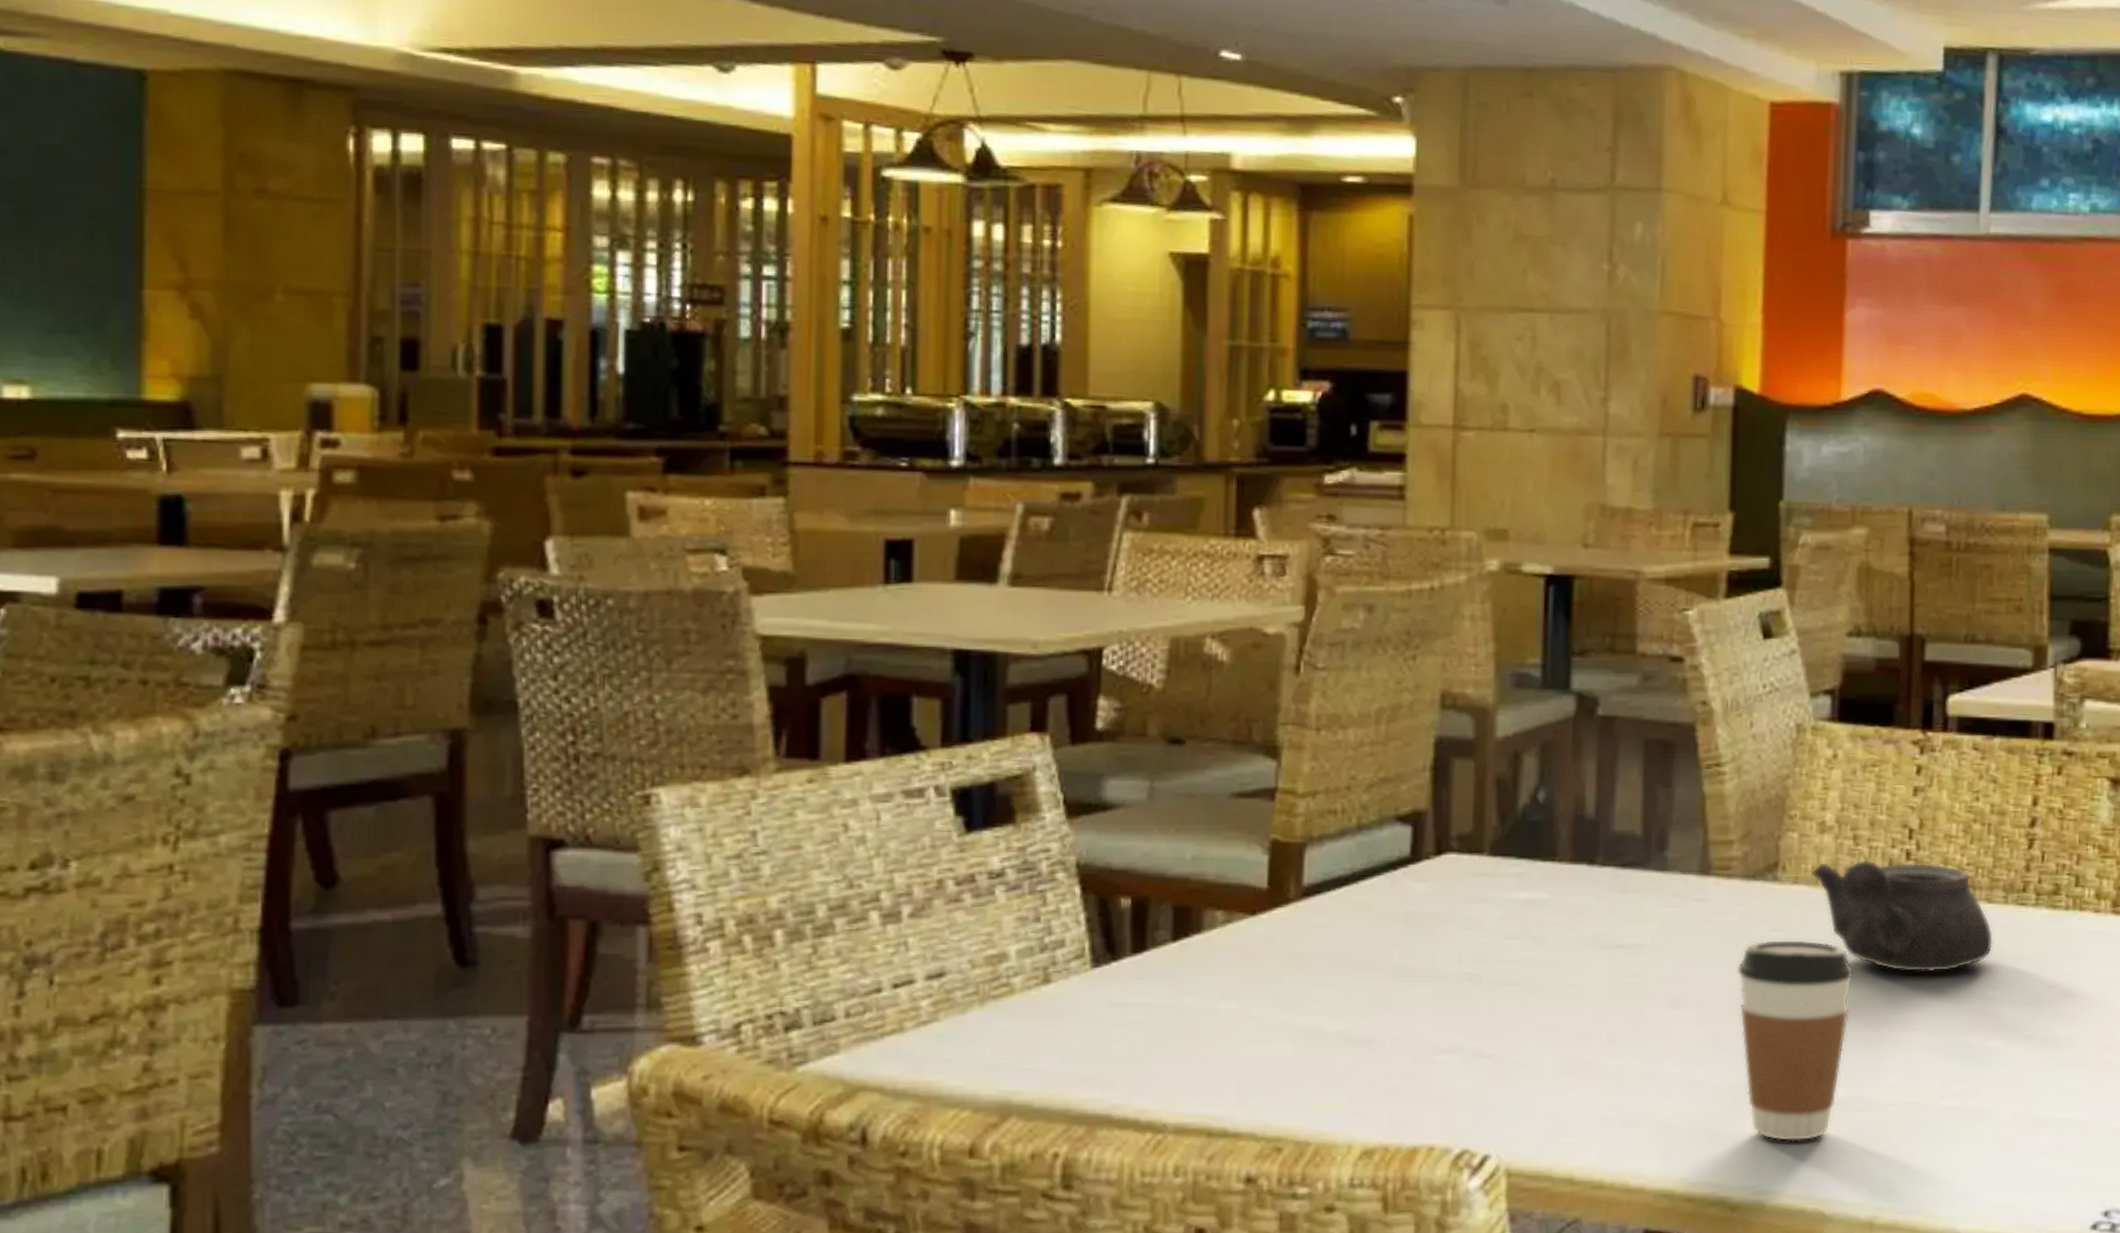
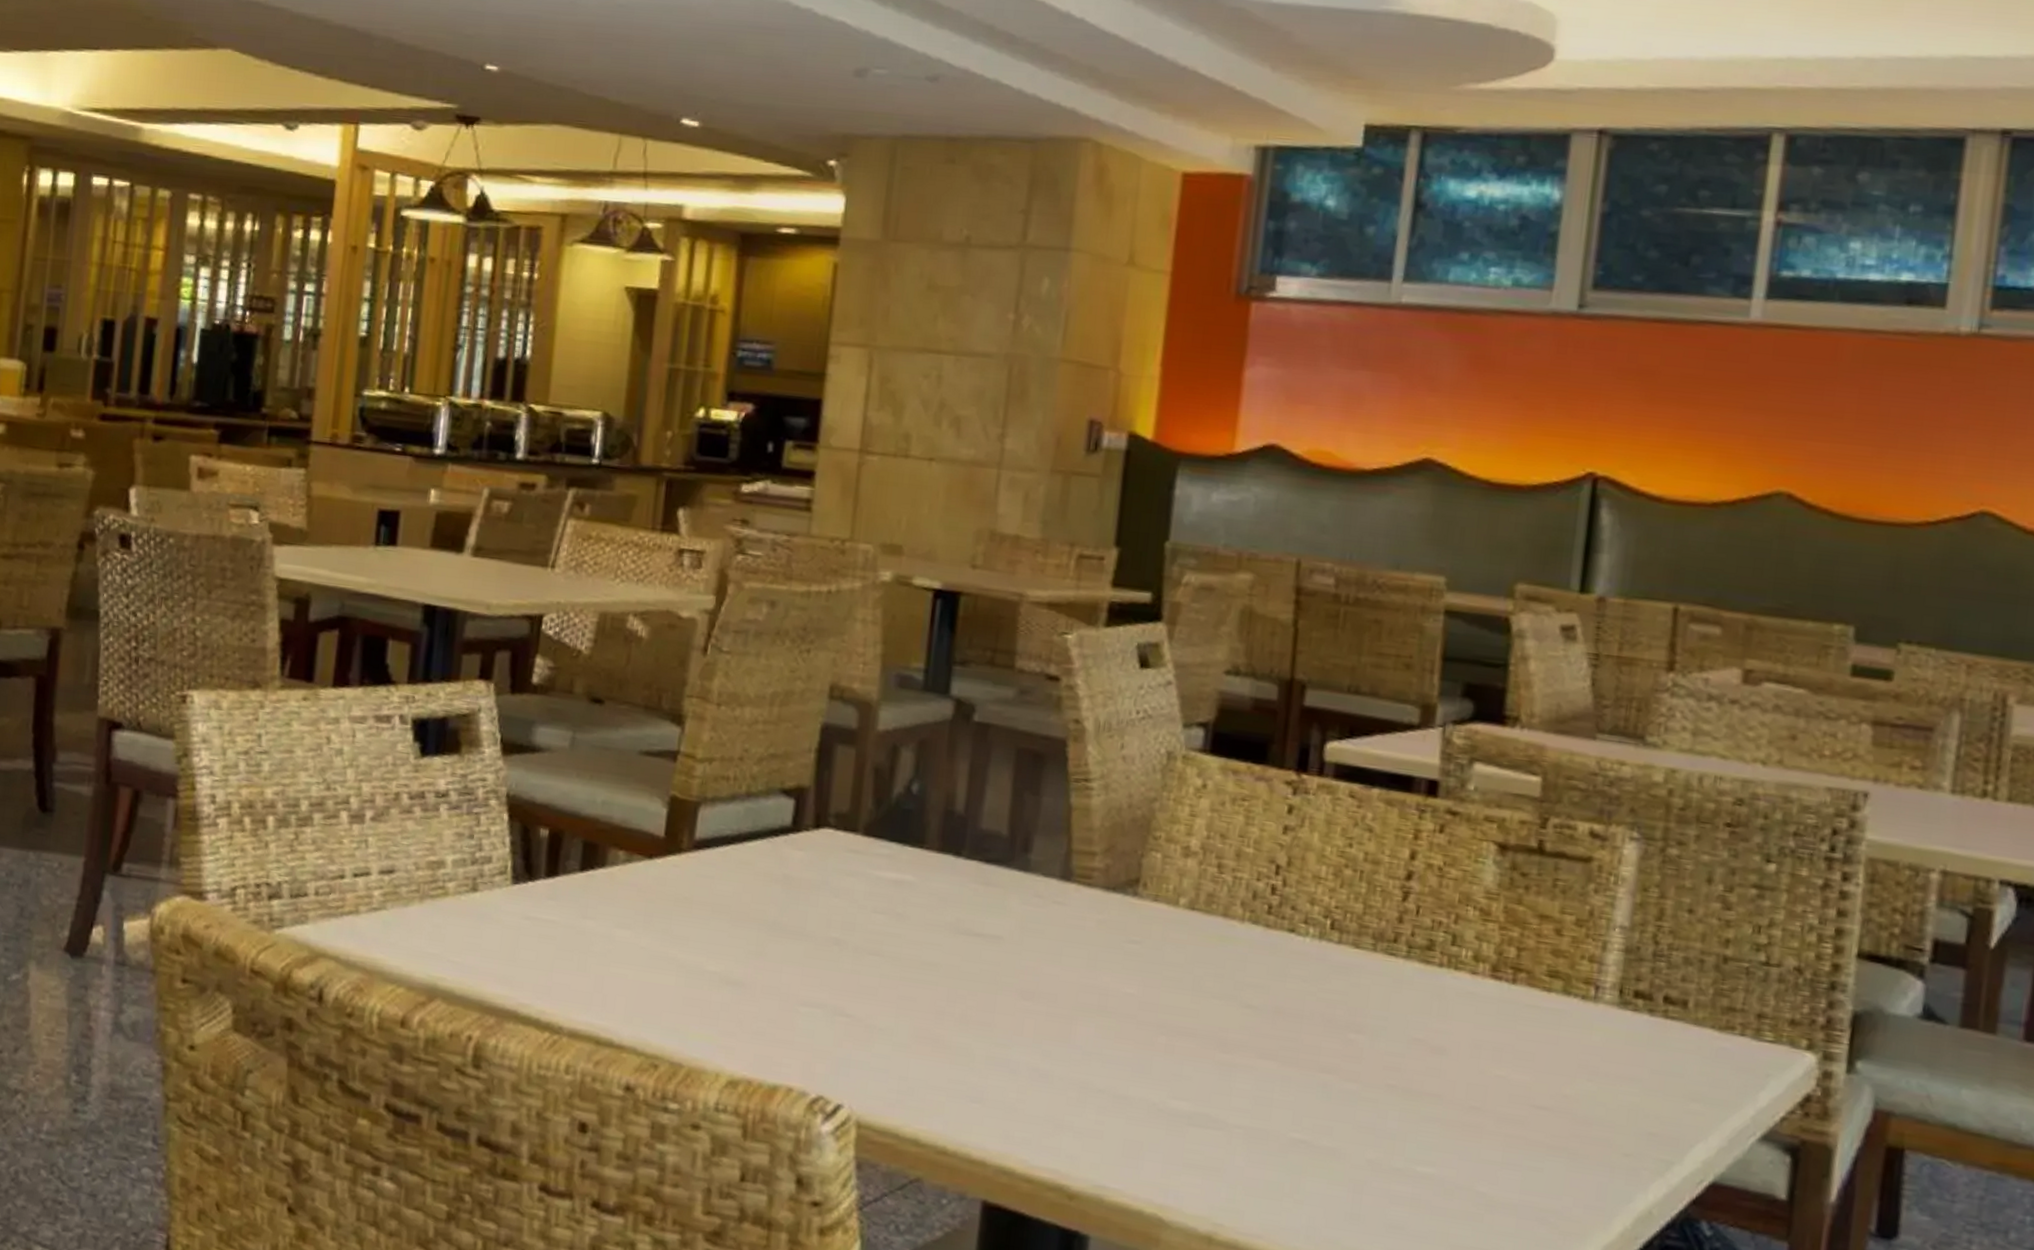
coffee cup: present [1736,939,1854,1142] -> none [1090,949,1210,1147]
teapot: present [1810,860,1994,973] -> none [1171,884,1359,1009]

